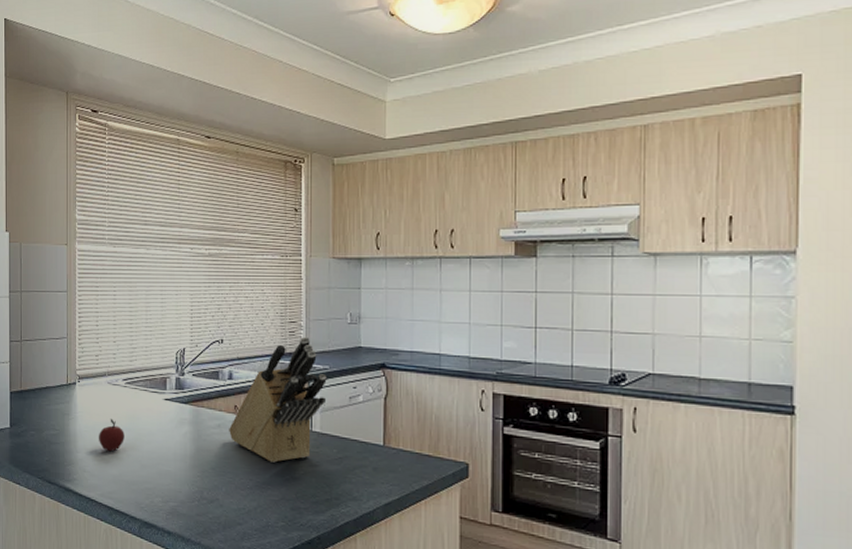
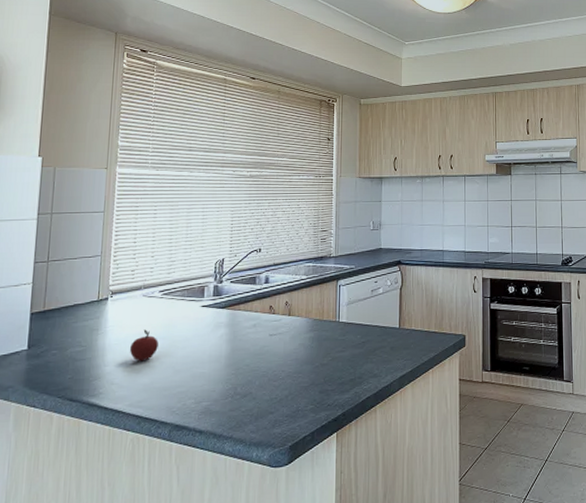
knife block: present [229,336,327,463] -> none [264,242,353,353]

